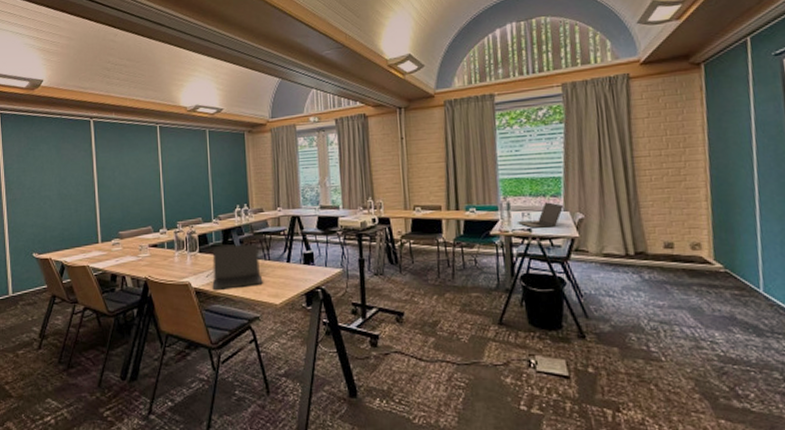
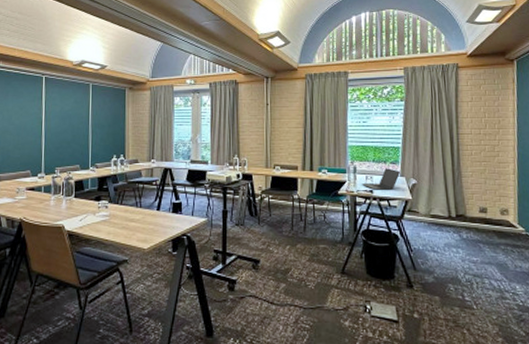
laptop: present [212,243,263,291] -> none [85,191,133,234]

